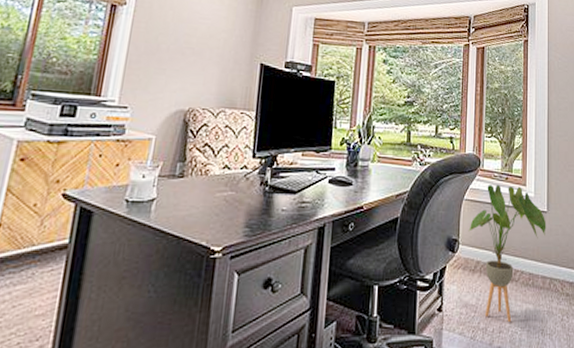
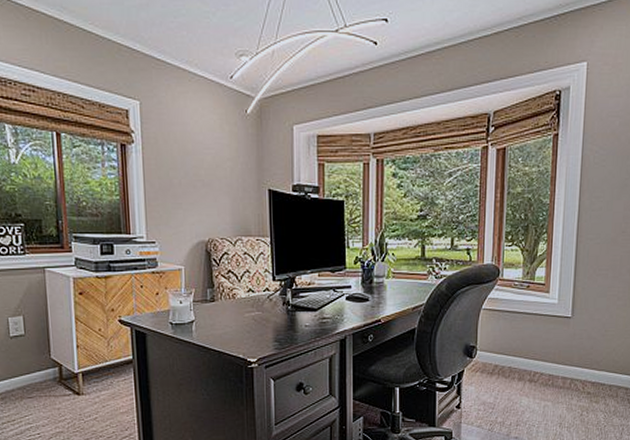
house plant: present [468,185,546,322] -> none [486,293,570,417]

